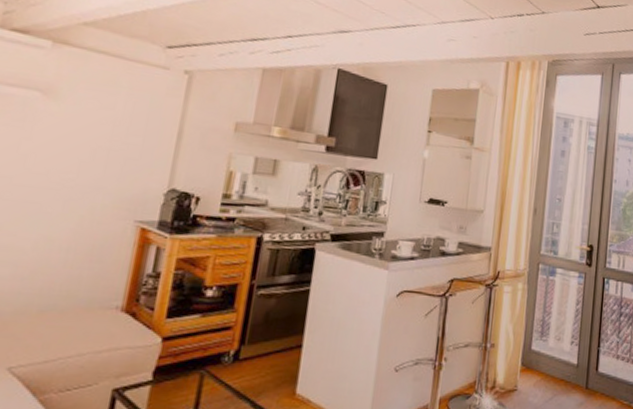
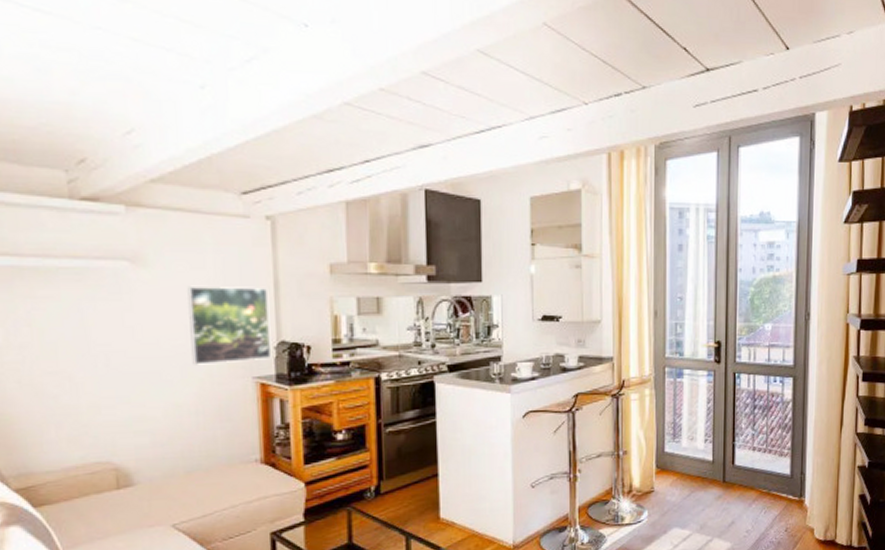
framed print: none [77,124,170,205] -> present [187,287,272,365]

